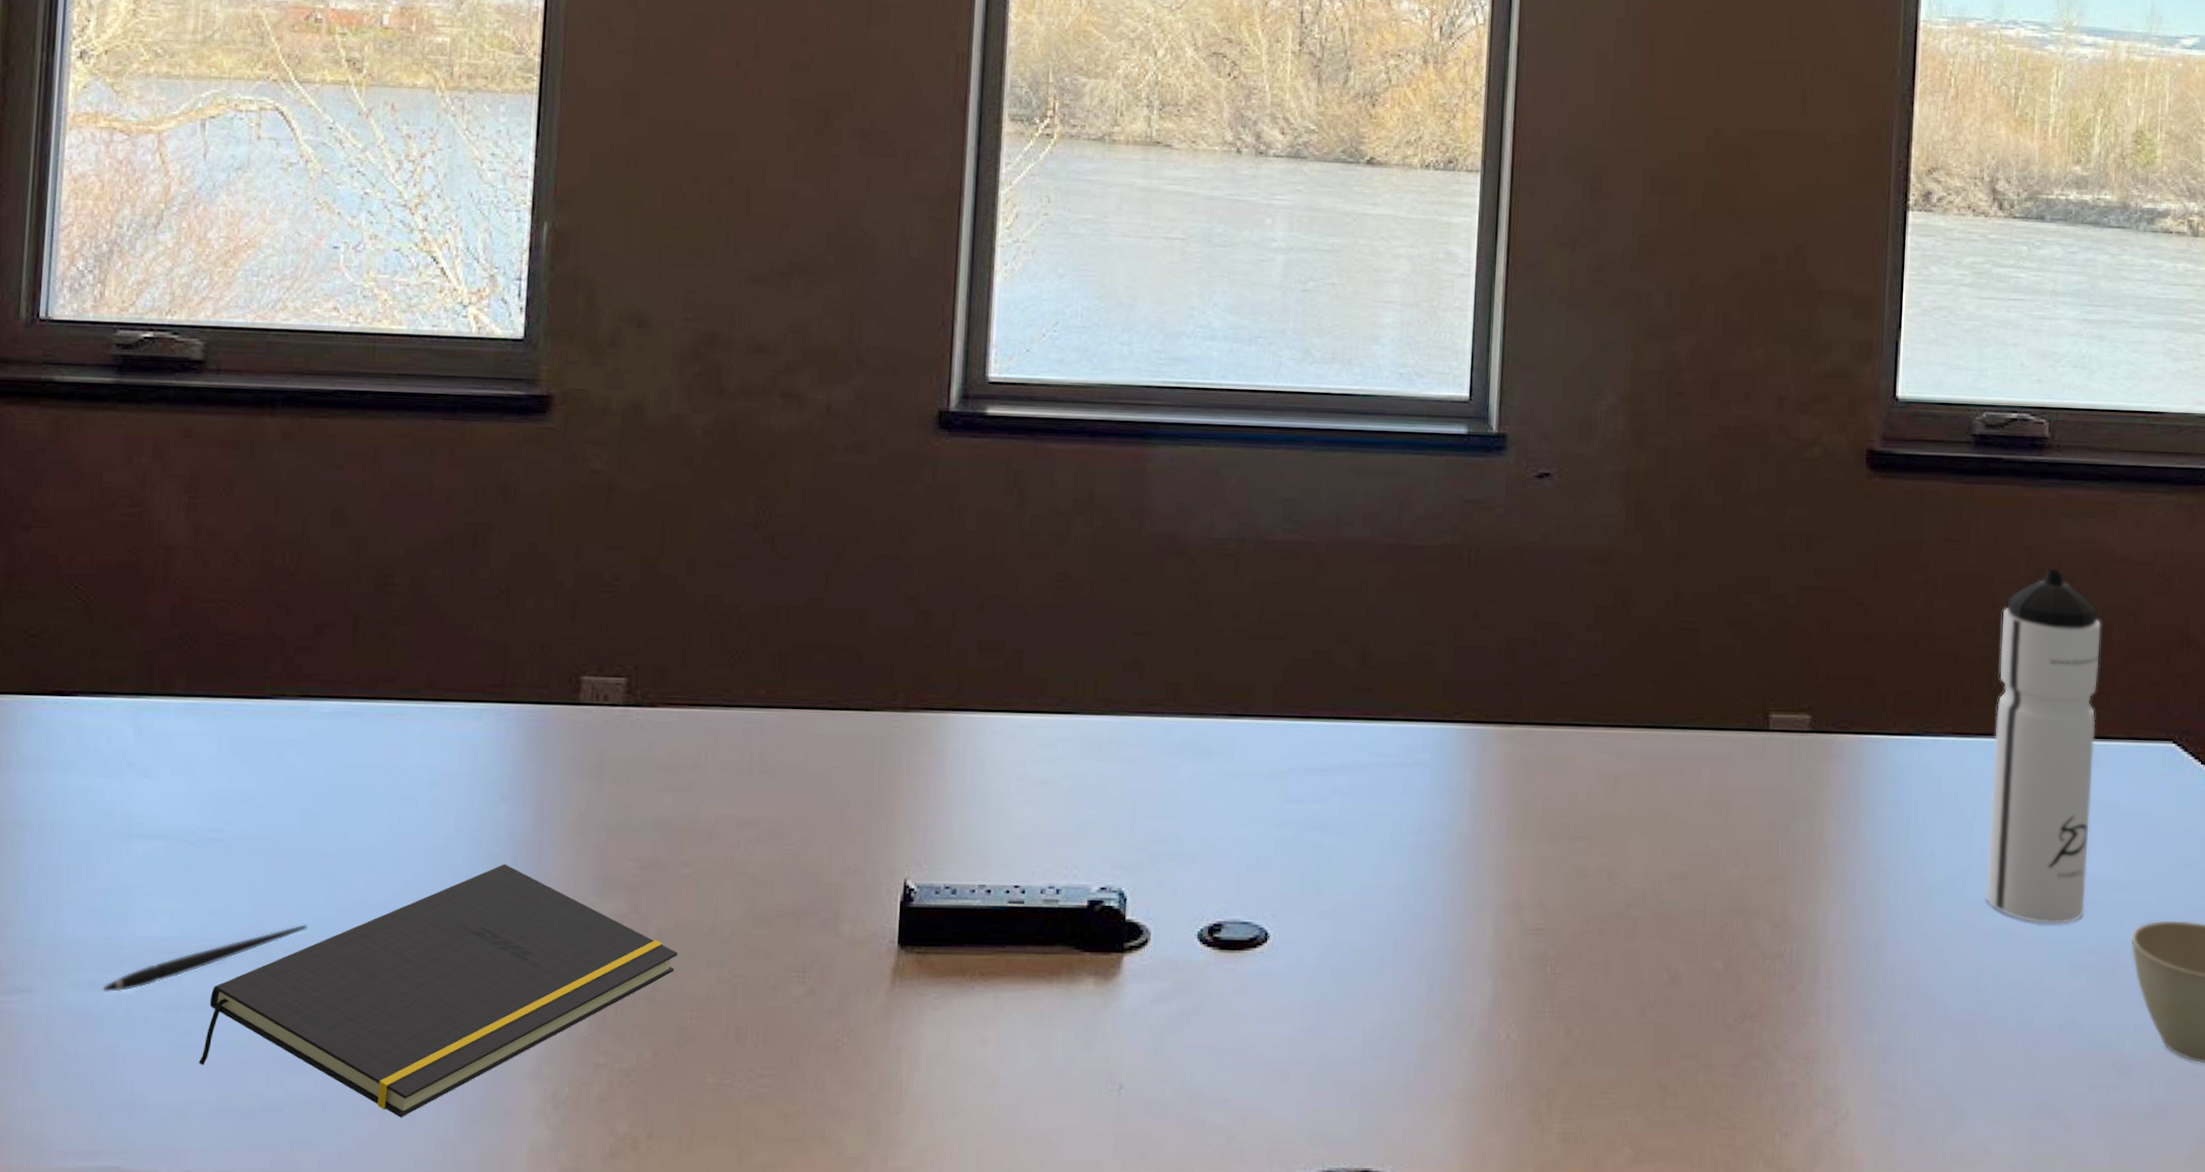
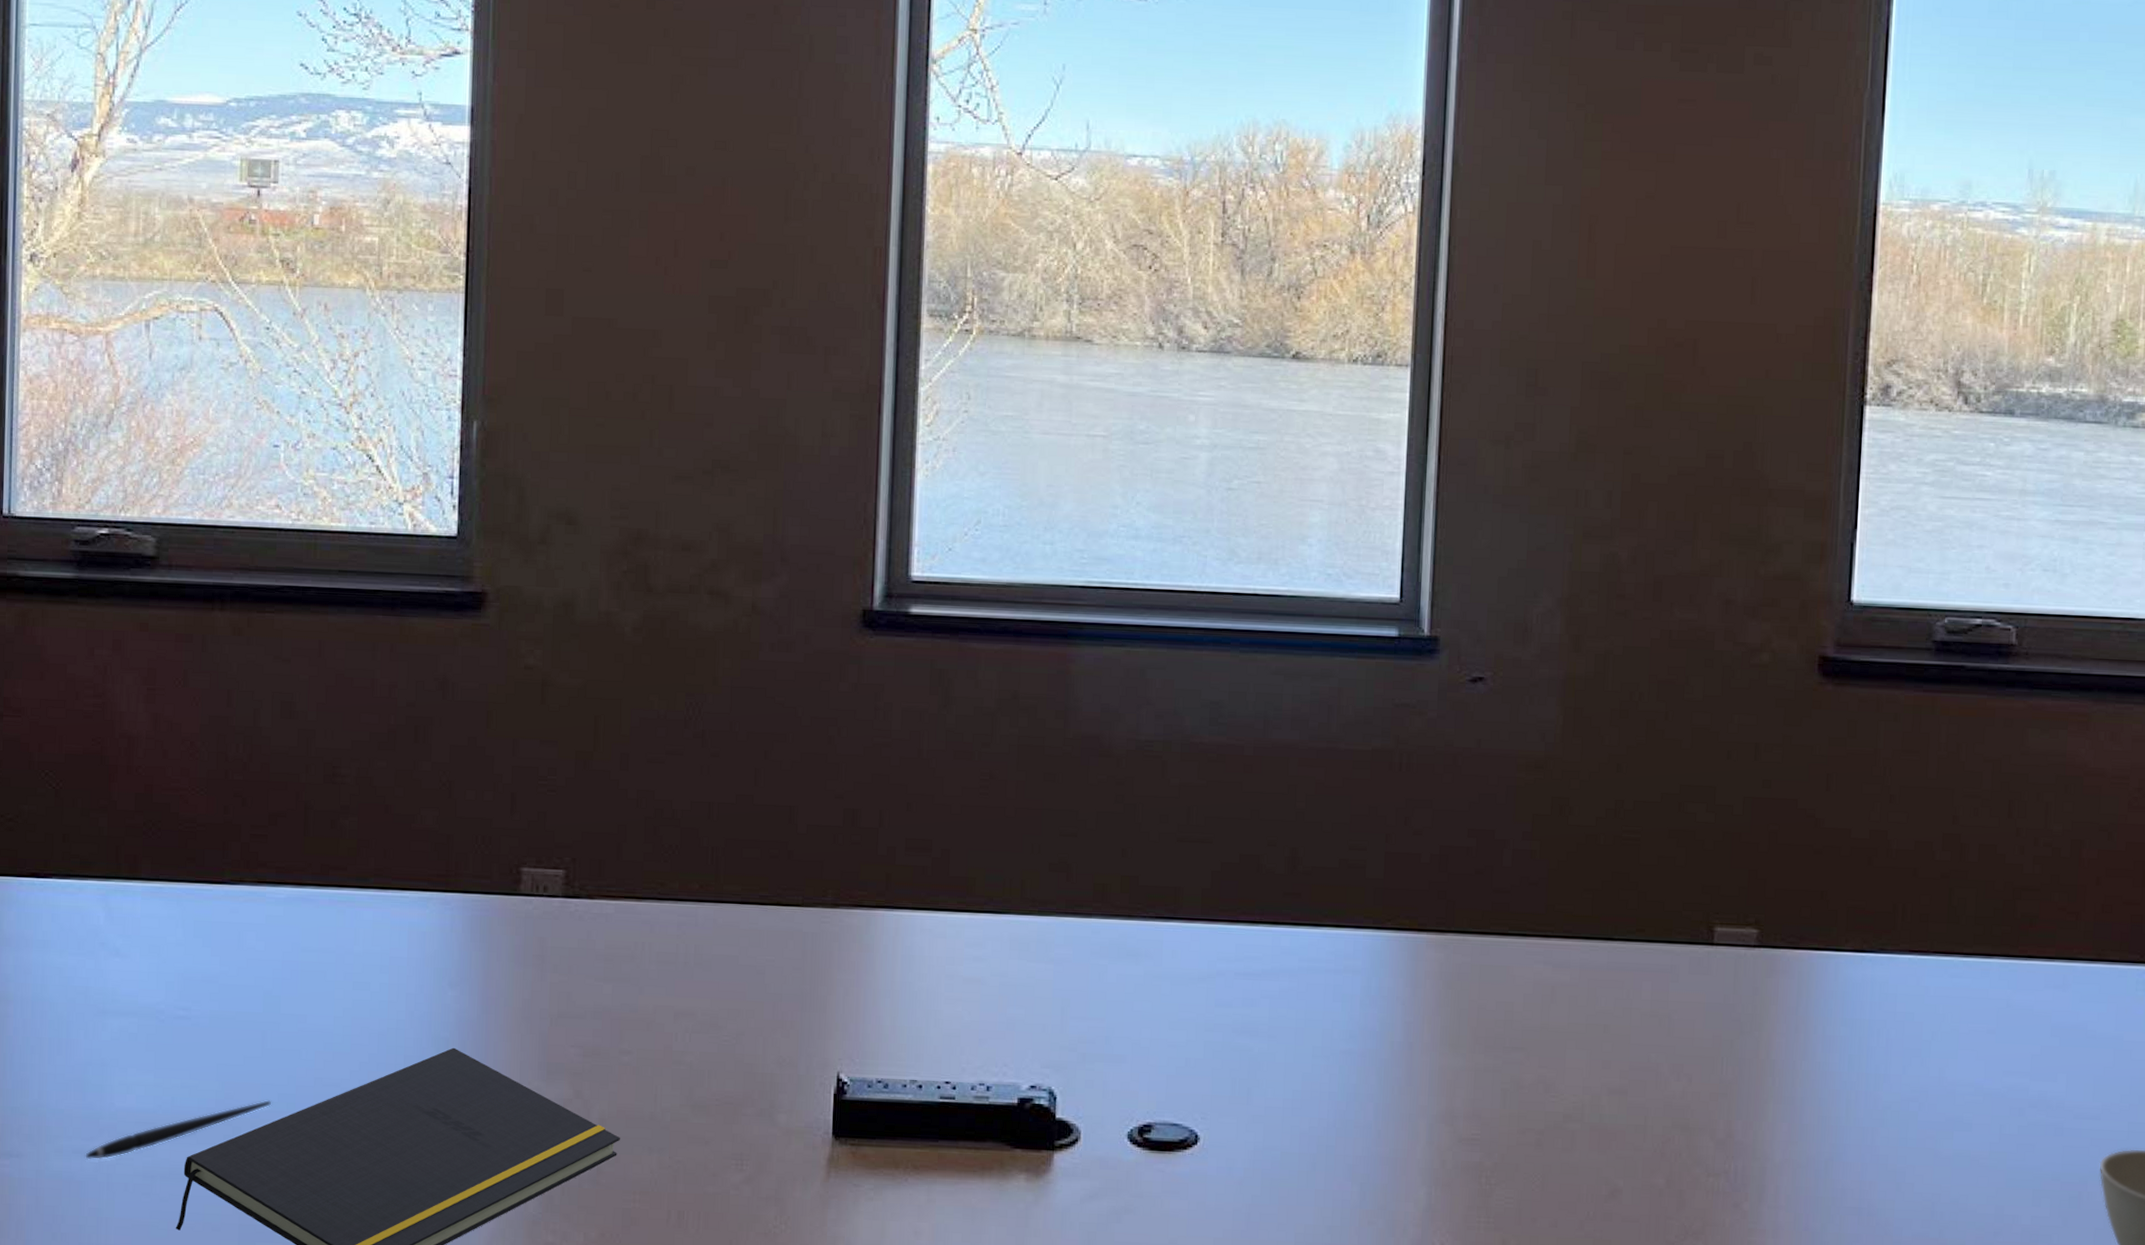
water bottle: present [1986,569,2101,925] -> none [1944,782,2071,1150]

